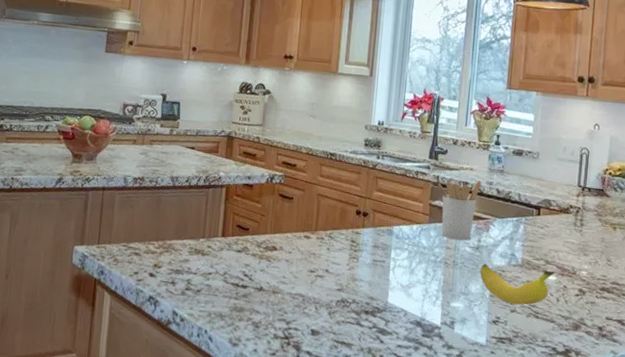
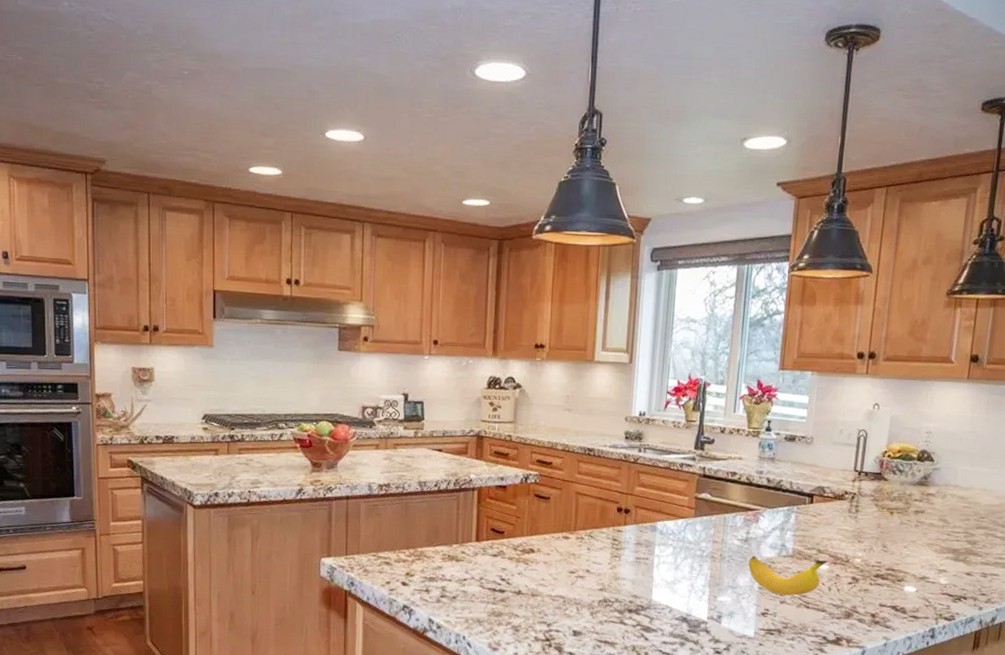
utensil holder: present [437,180,481,241] -> none [703,470,750,534]

